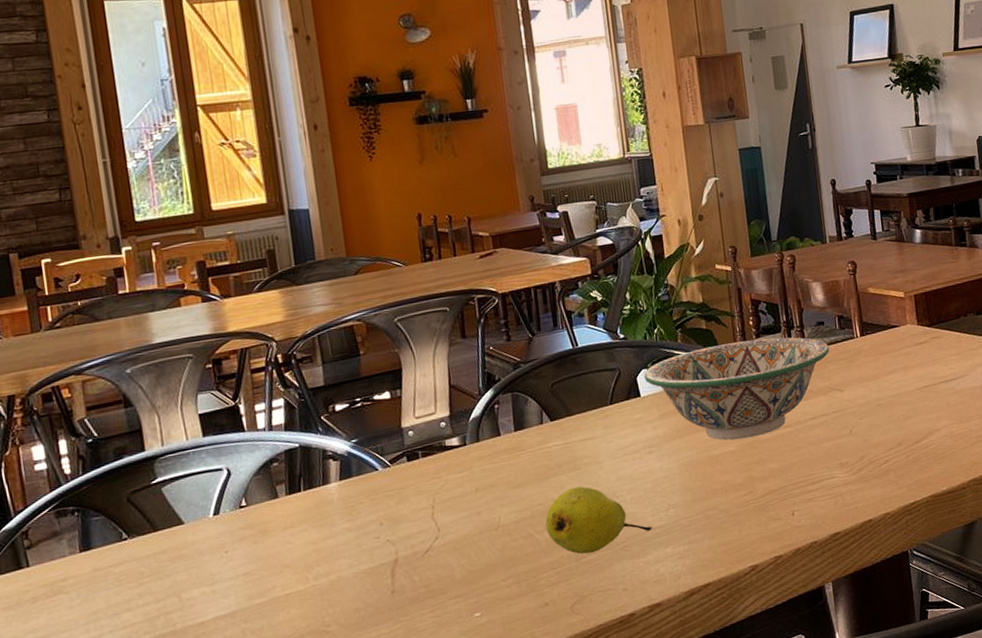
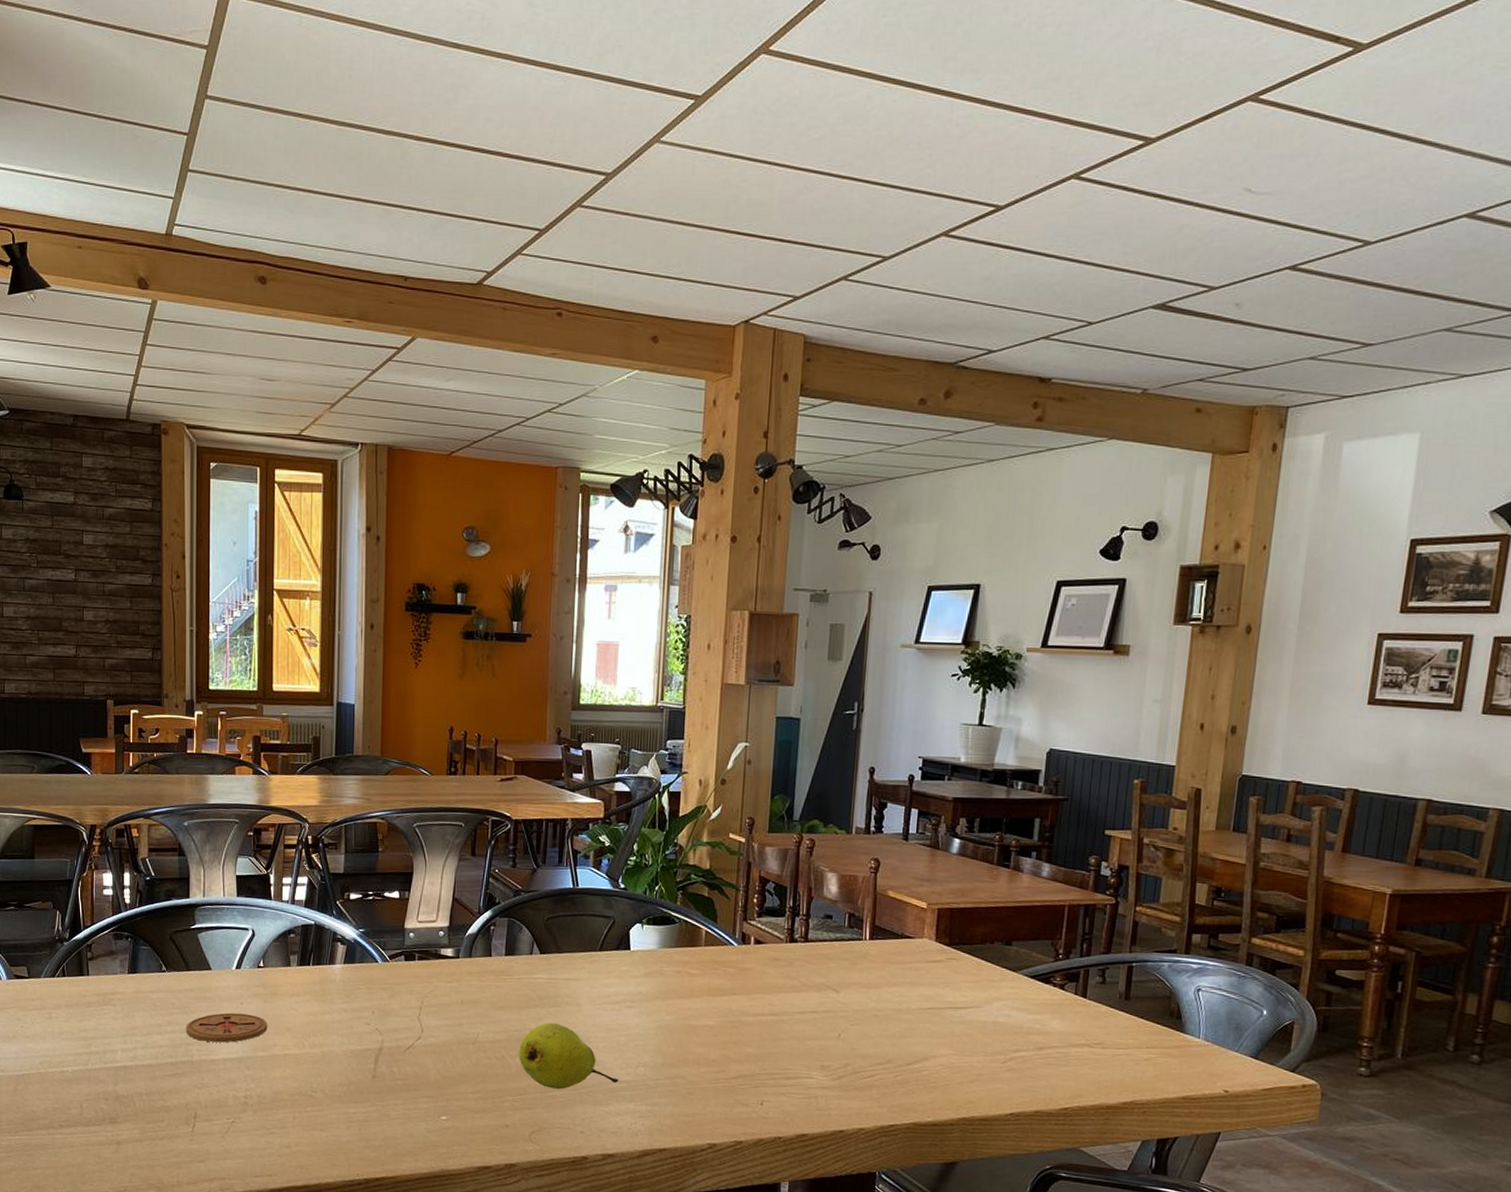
coaster: none [161,560,262,606] -> present [186,1012,268,1043]
decorative bowl: present [644,337,830,441] -> none [637,915,833,1017]

